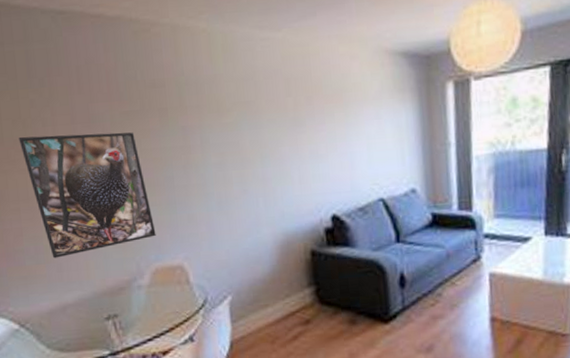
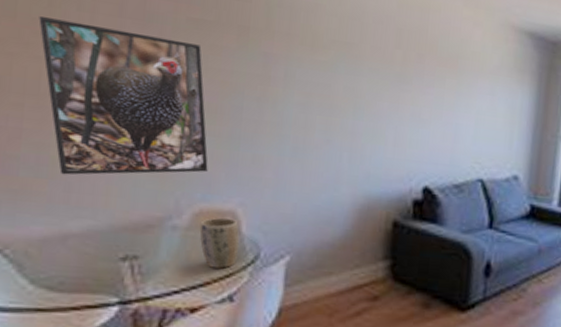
plant pot: none [158,271,191,316] -> present [199,217,239,269]

